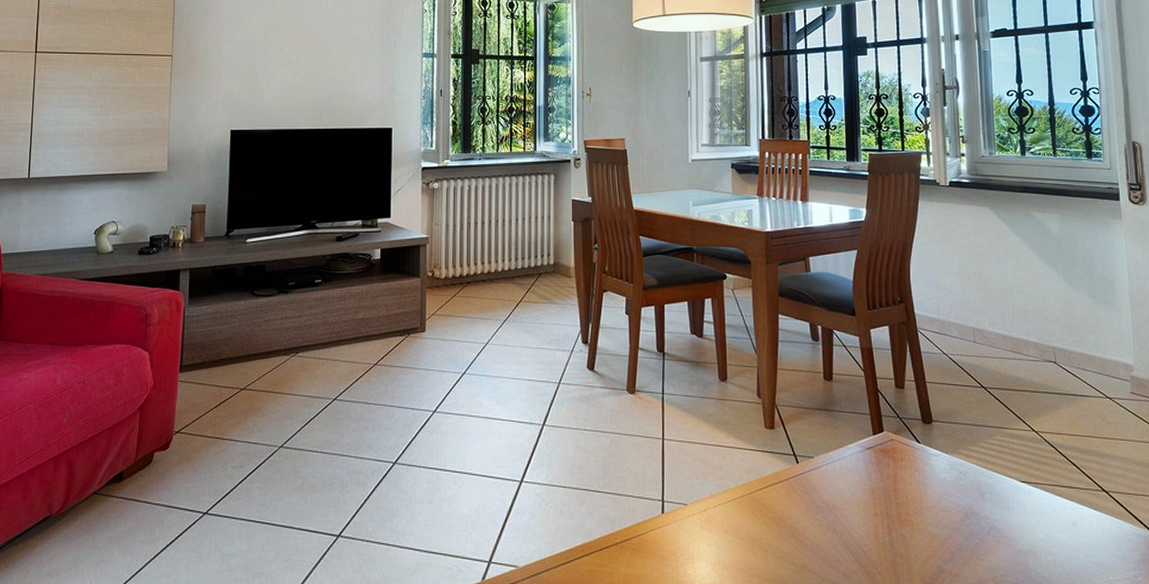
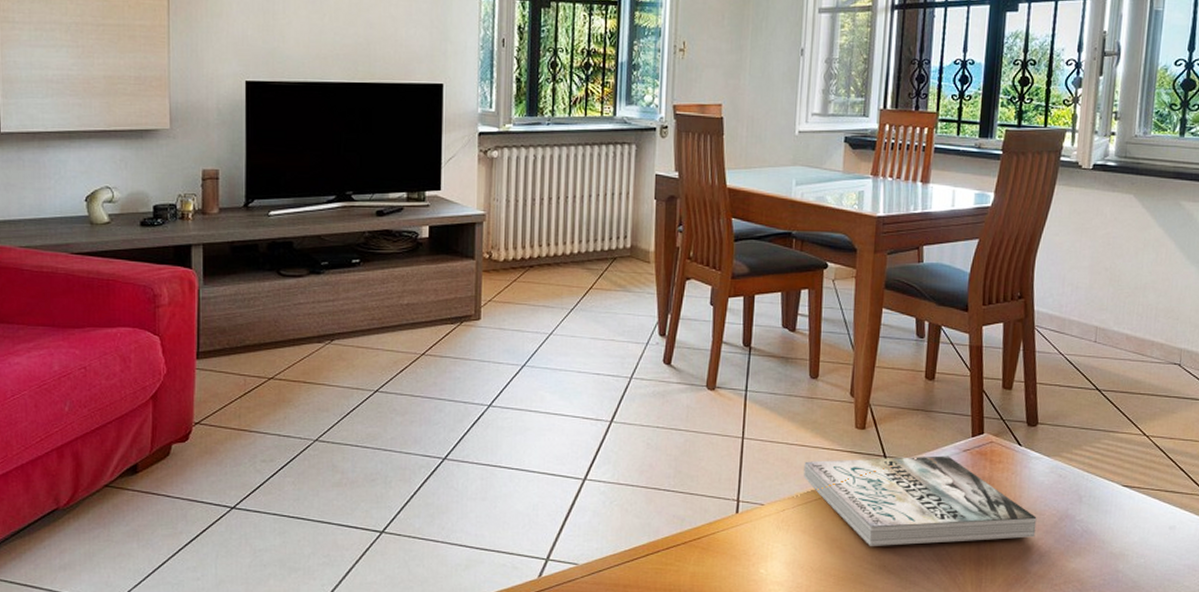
book: none [721,454,945,545] -> present [803,455,1037,546]

